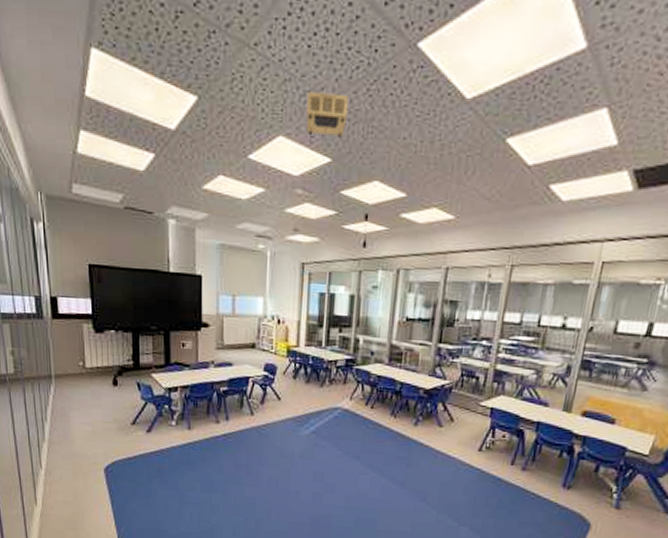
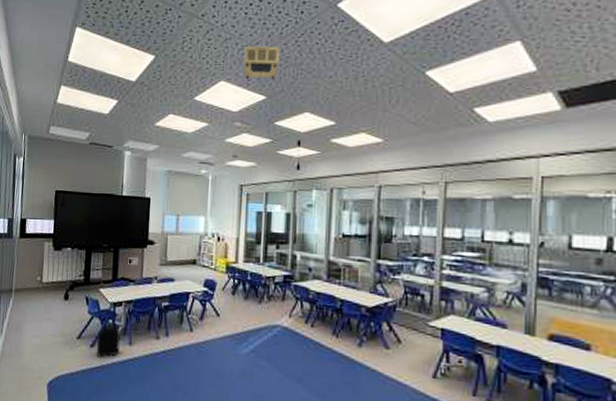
backpack: none [153,408,178,442] -> present [96,323,121,357]

